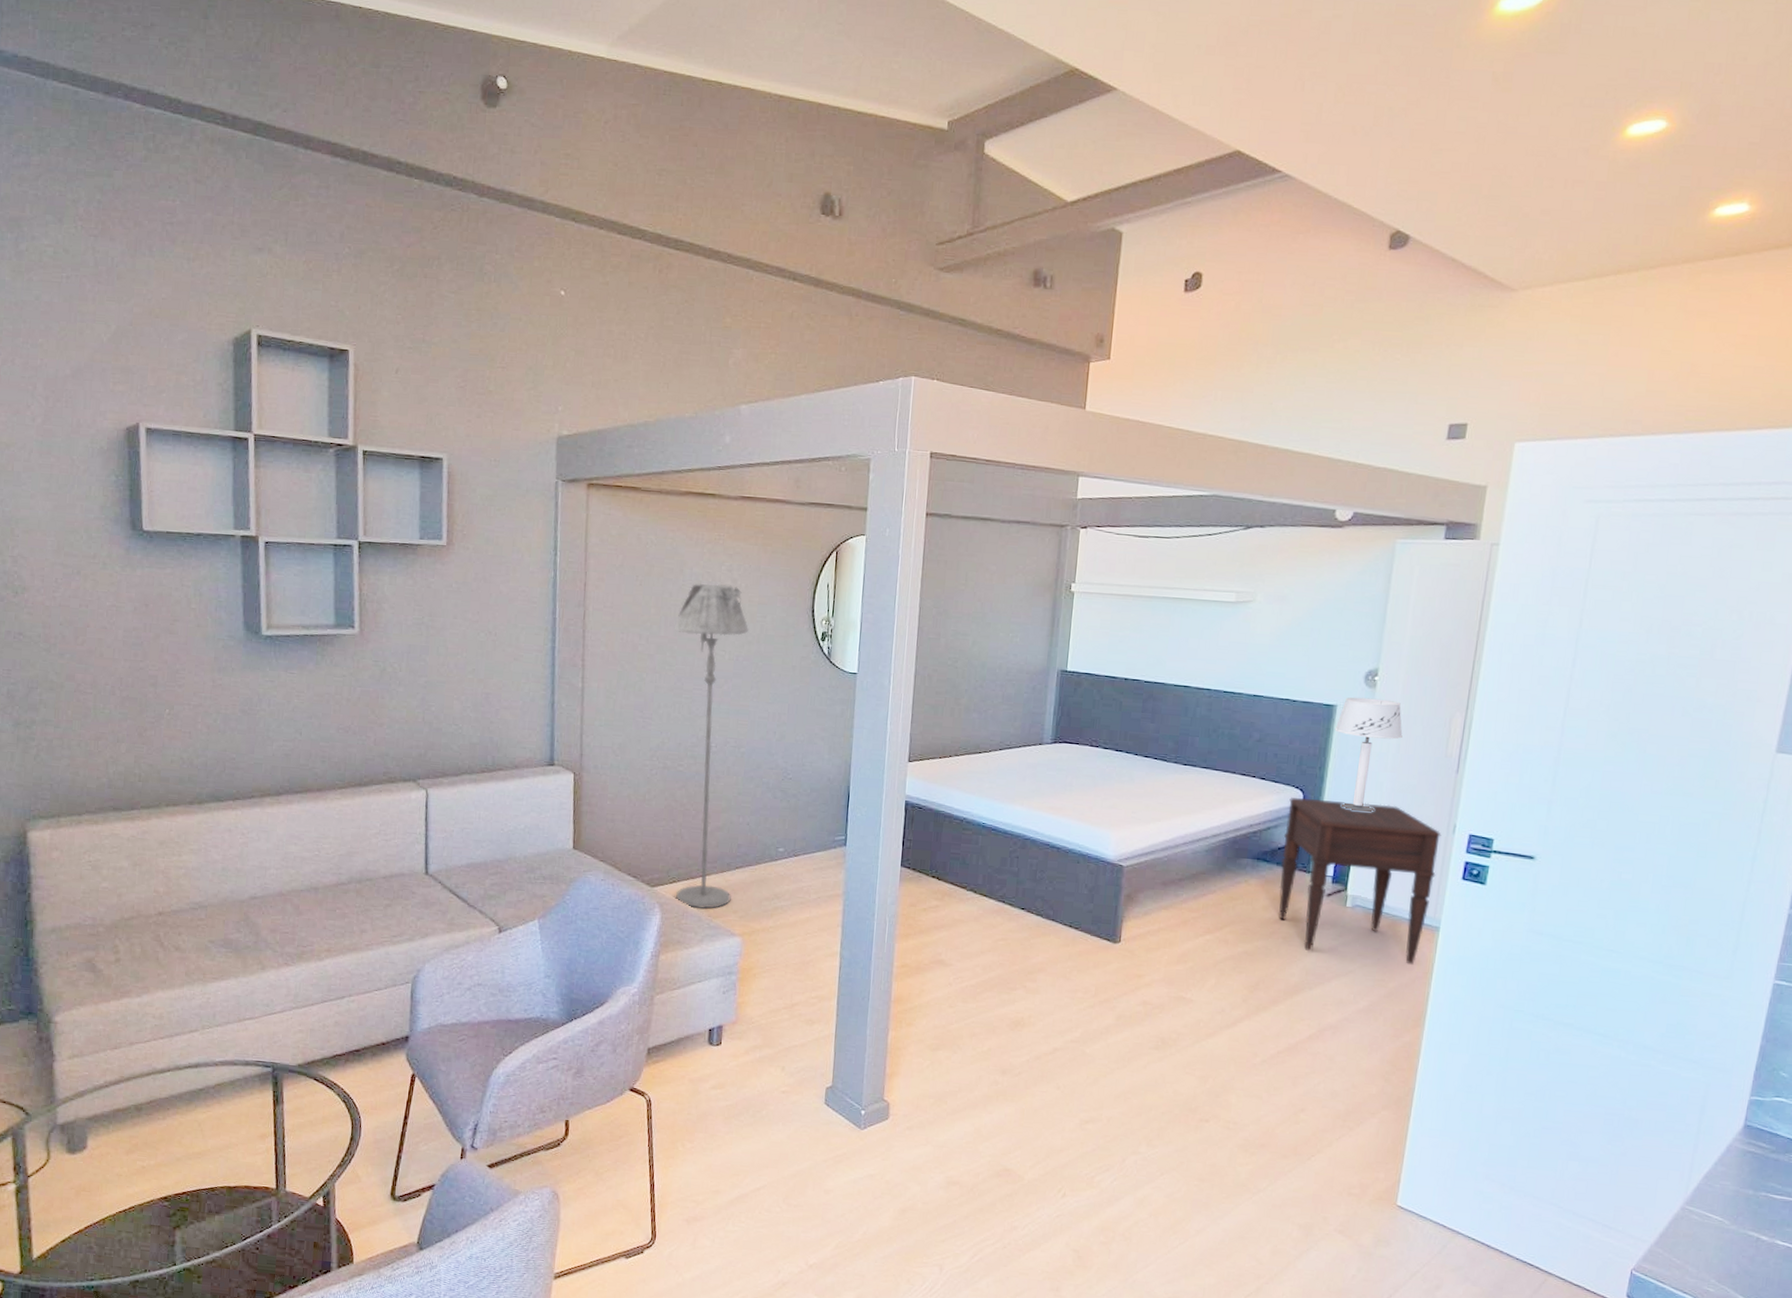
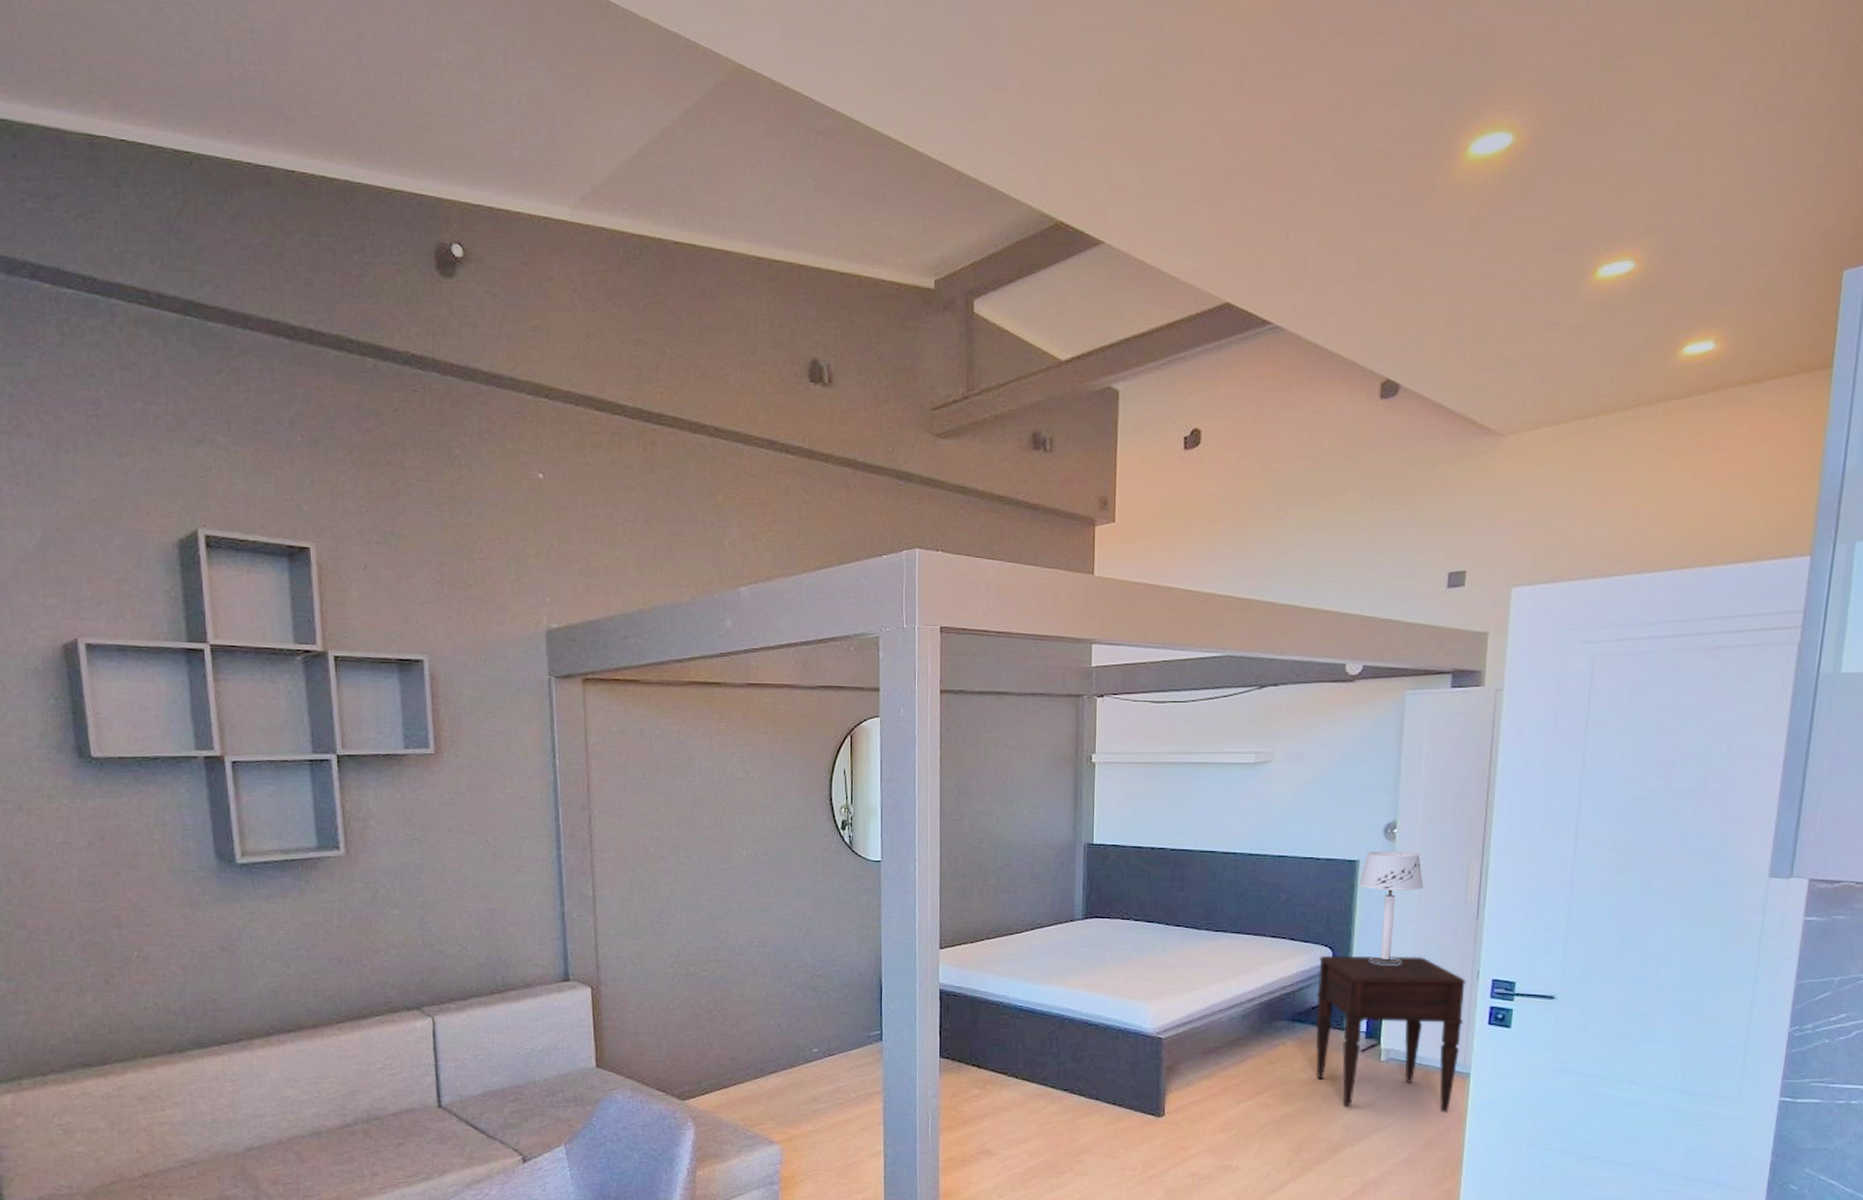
floor lamp: present [675,584,750,909] -> none [687,777,767,1119]

